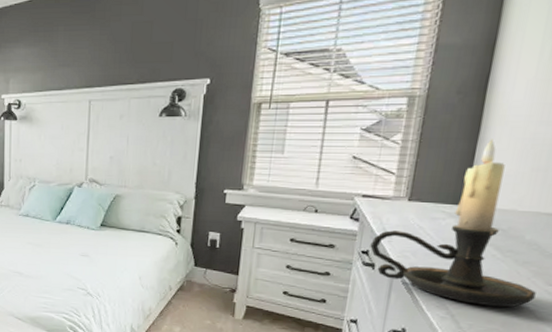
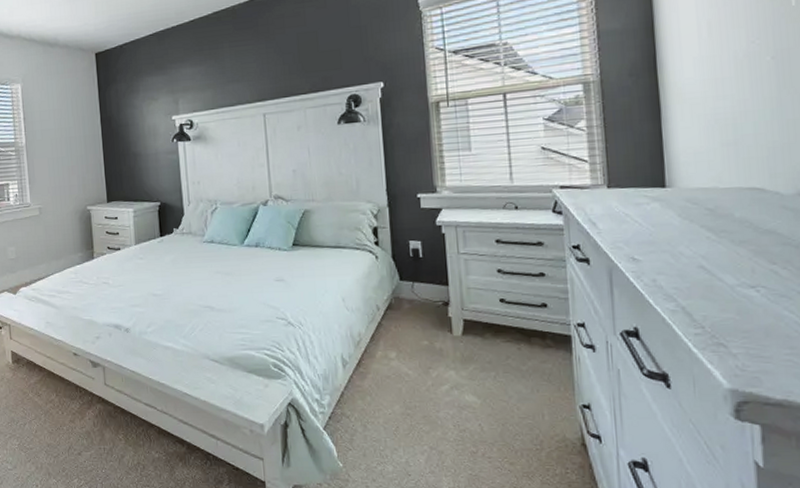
candle holder: present [370,139,536,308] -> none [580,117,762,294]

